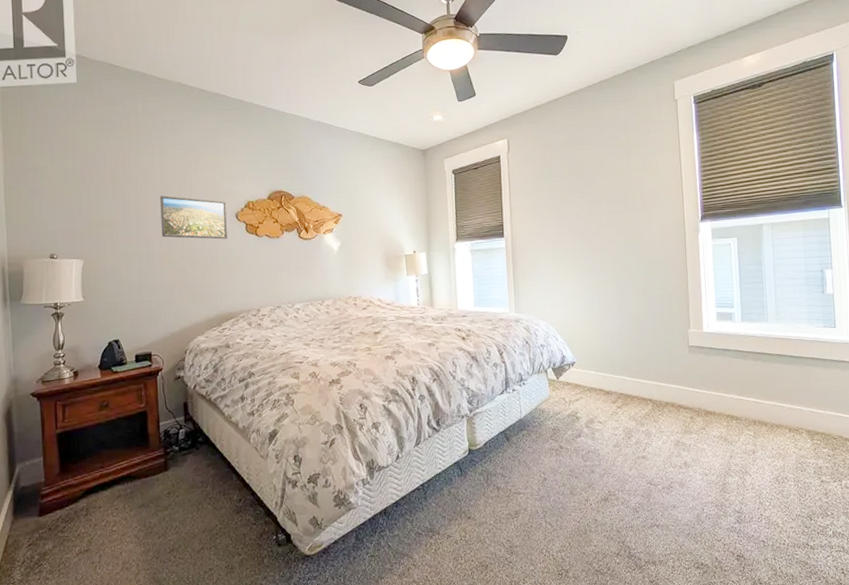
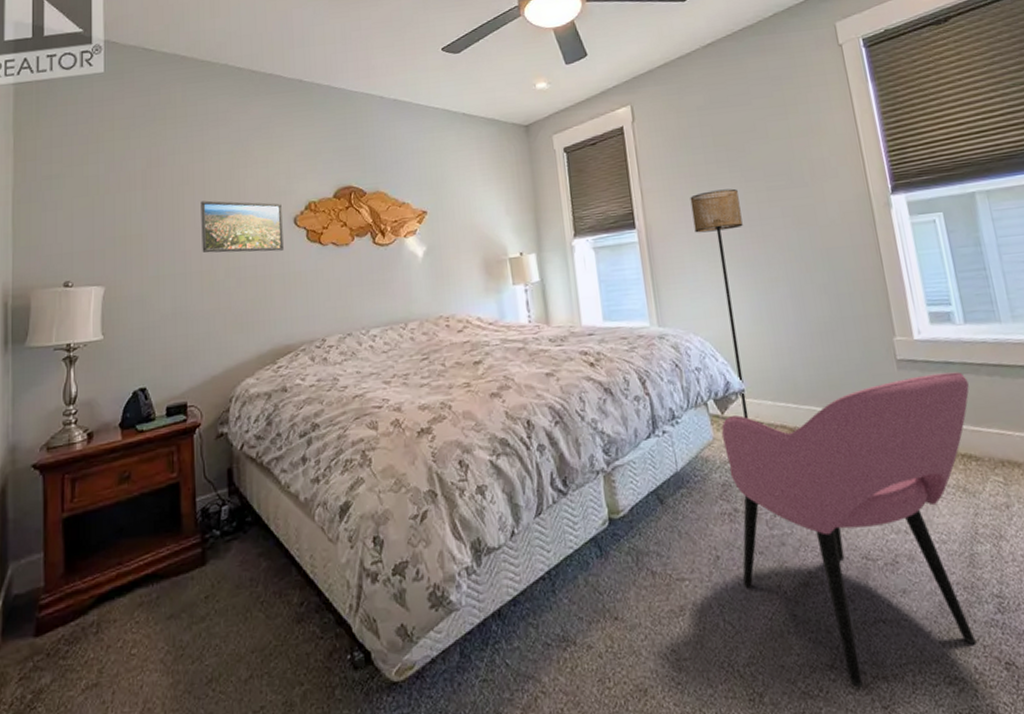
floor lamp: none [547,210,587,389] -> present [690,188,764,426]
armchair: none [556,356,738,569] -> present [721,371,976,688]

